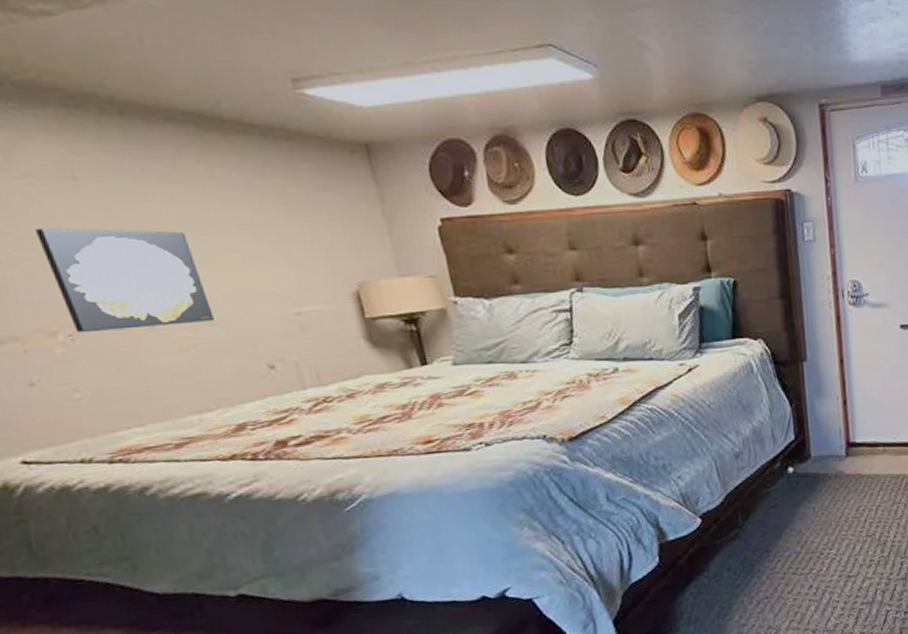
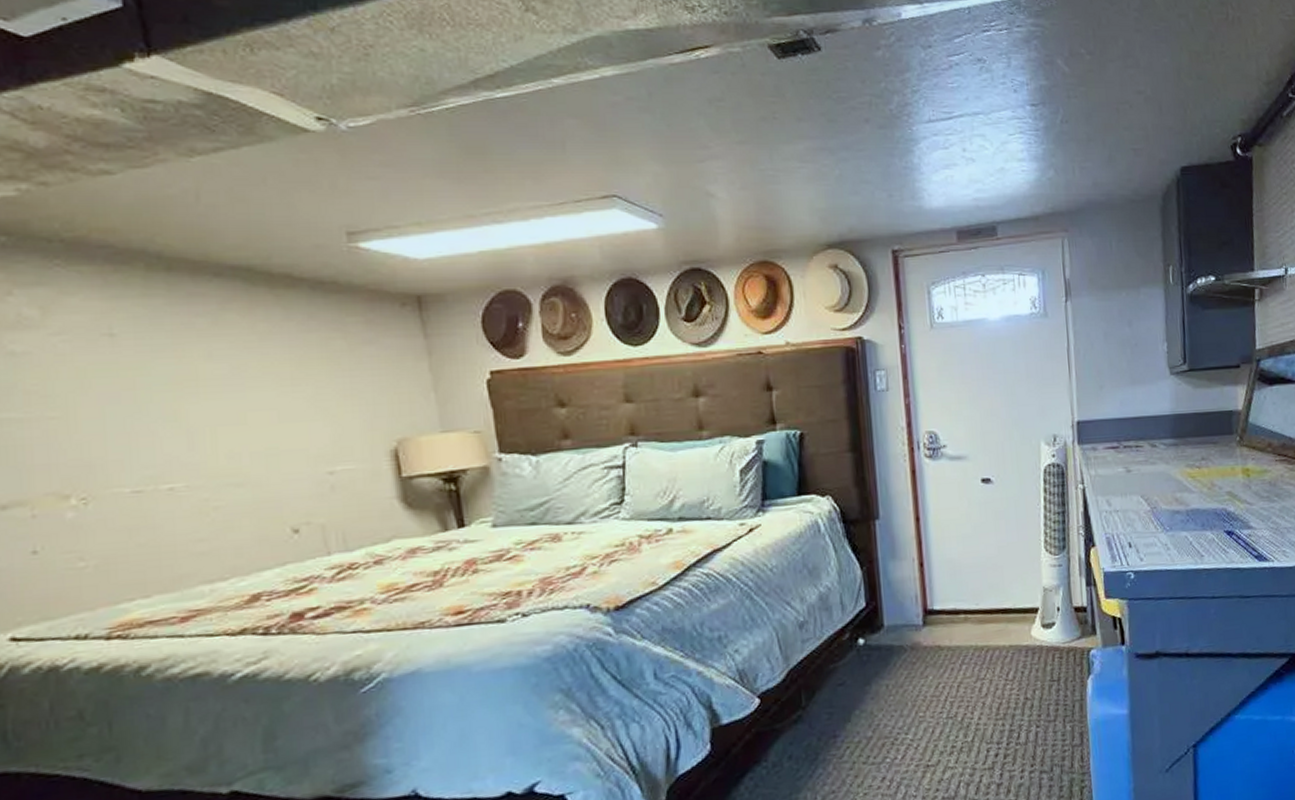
wall art: present [36,227,214,332] -> none [63,385,239,495]

